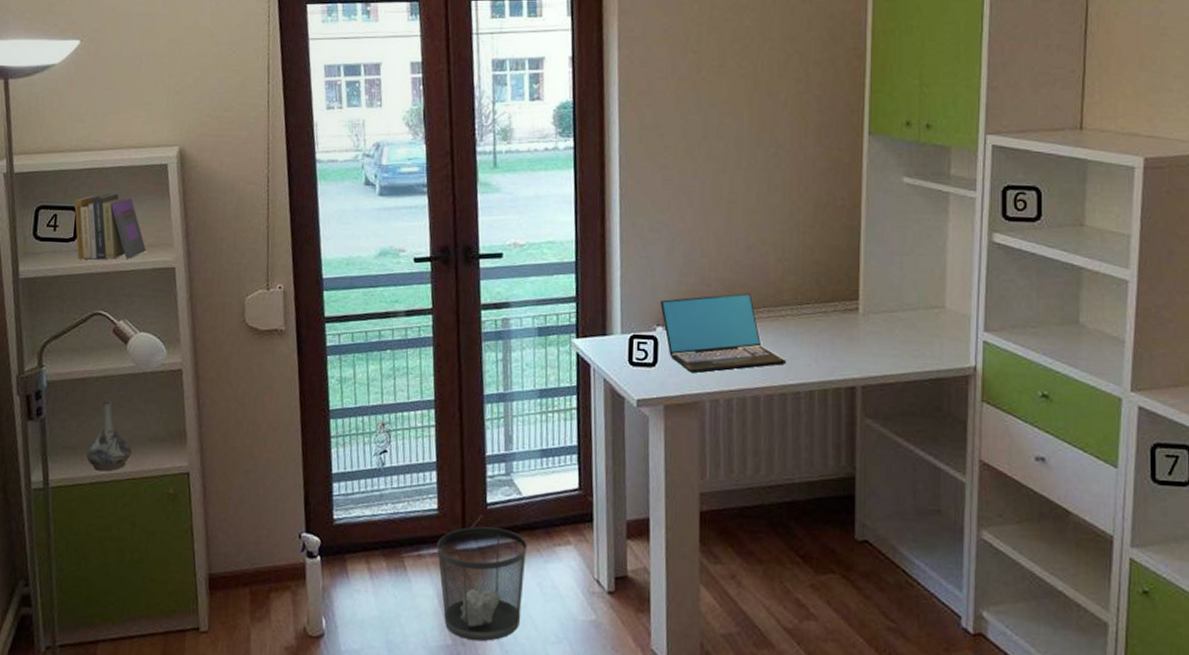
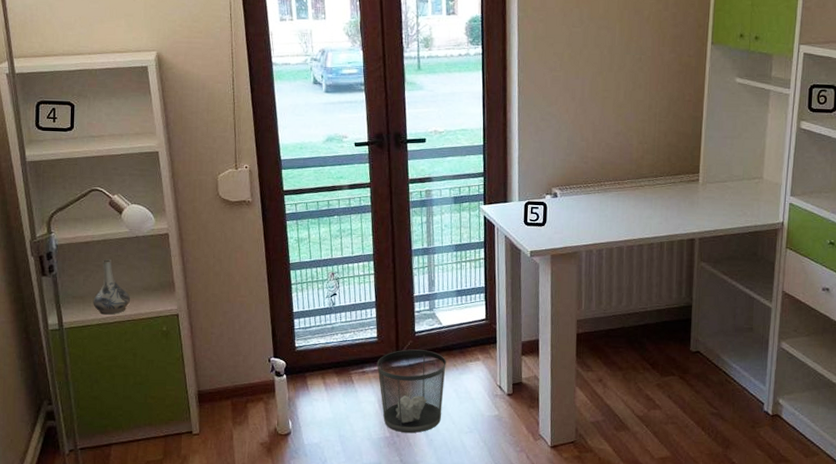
books: present [74,193,146,260] -> none [69,90,133,146]
laptop: present [660,293,787,374] -> none [549,168,644,231]

